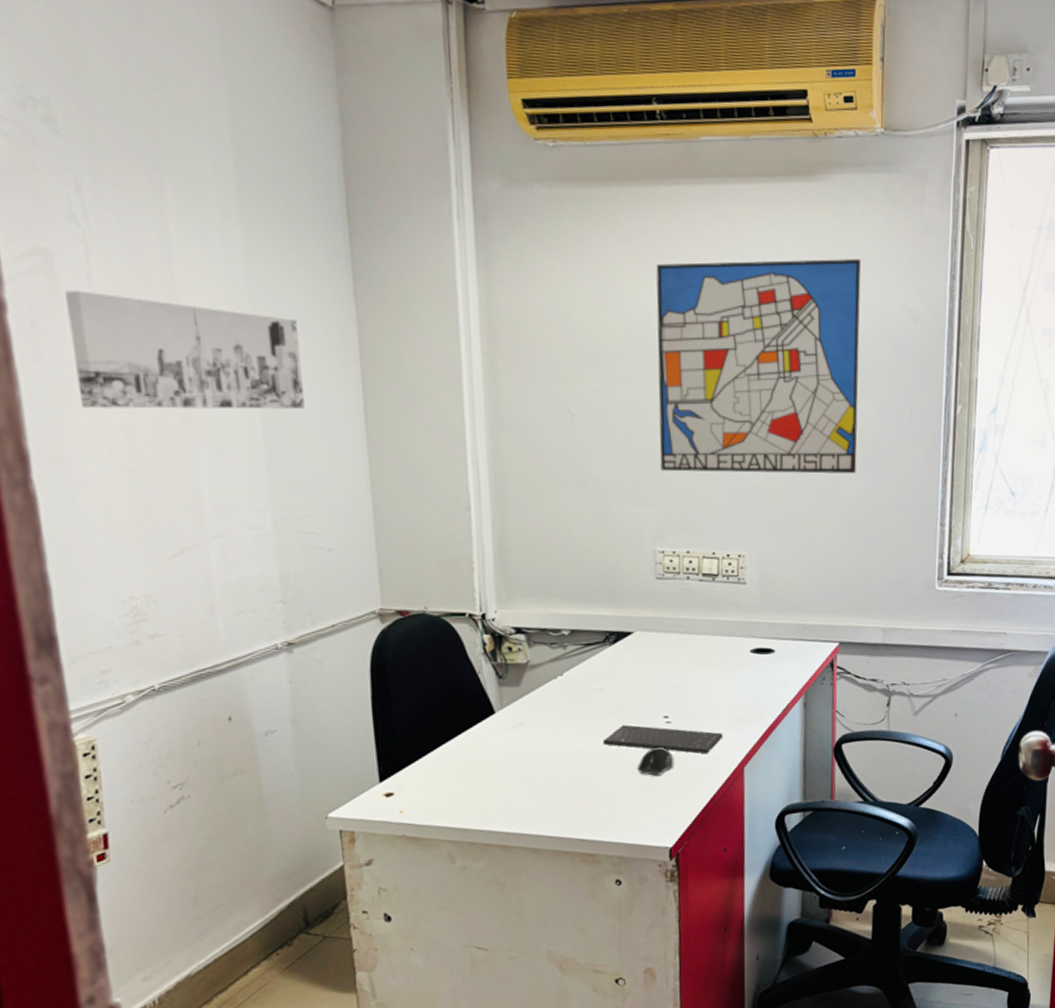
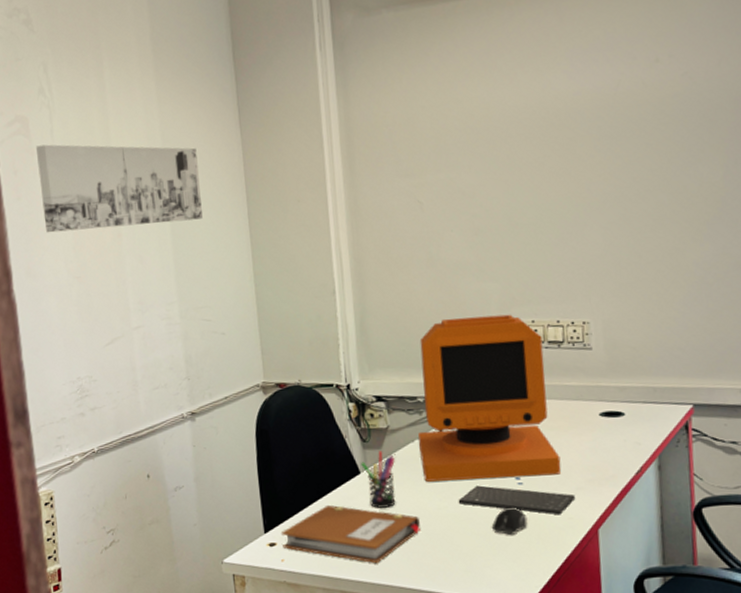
notebook: none [400,748,562,812] -> present [281,504,422,564]
pen holder: none [496,688,536,751] -> present [361,451,396,508]
computer monitor: none [562,543,711,722] -> present [418,314,562,482]
wall art: present [656,259,861,474] -> none [492,30,702,248]

